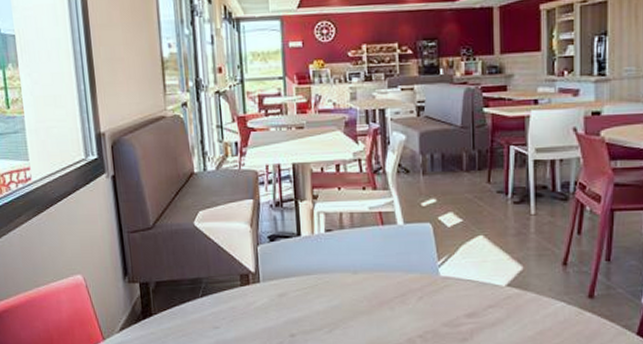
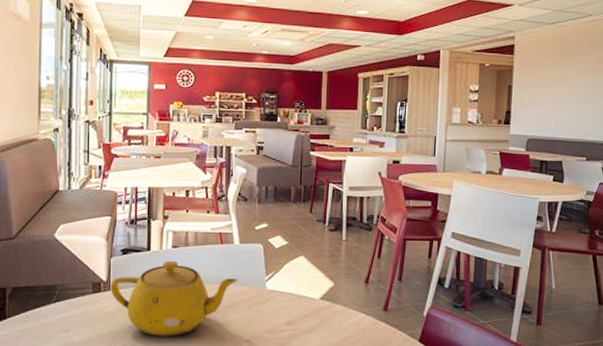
teapot: none [259,246,405,334] -> present [110,260,238,338]

